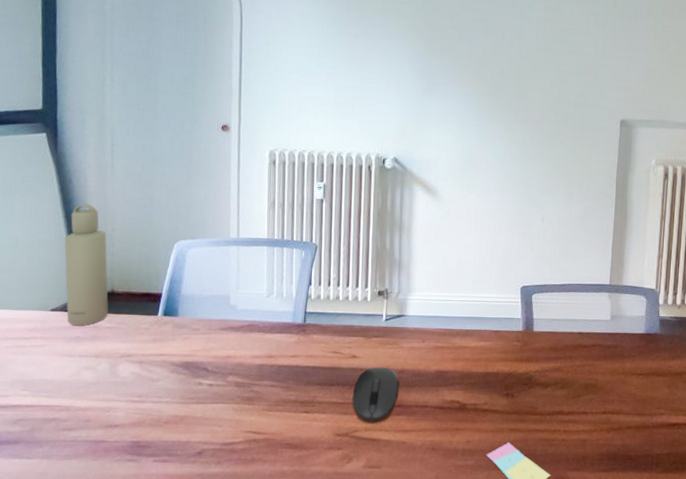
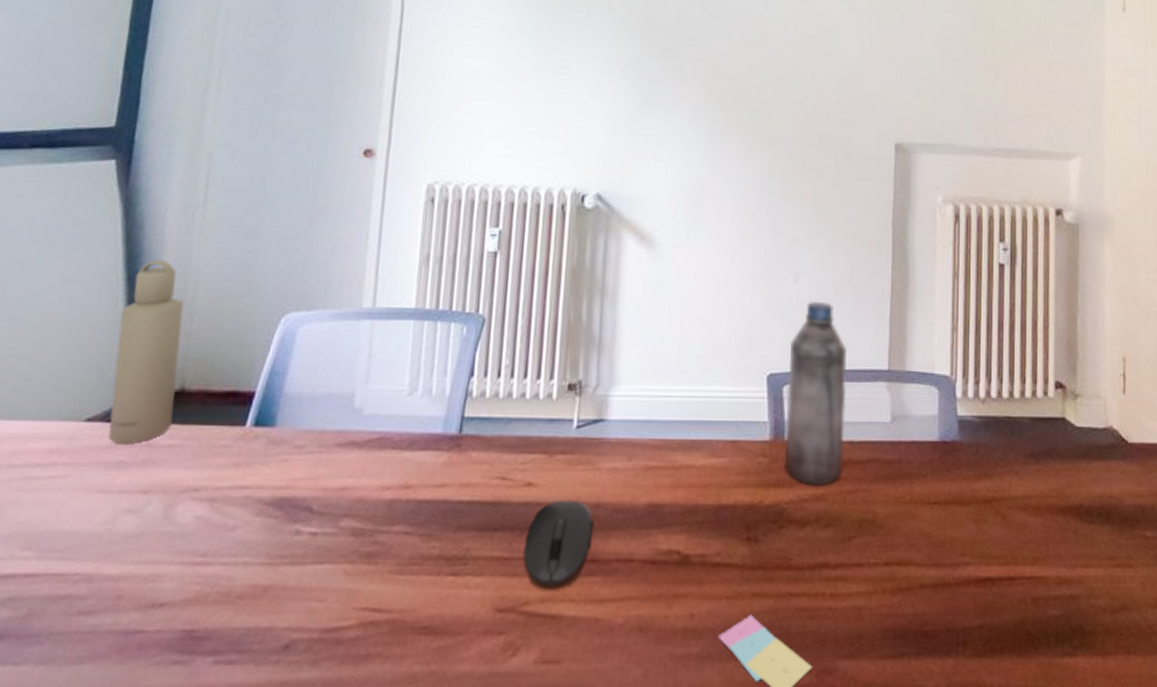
water bottle: none [533,235,580,362] -> present [785,300,848,486]

